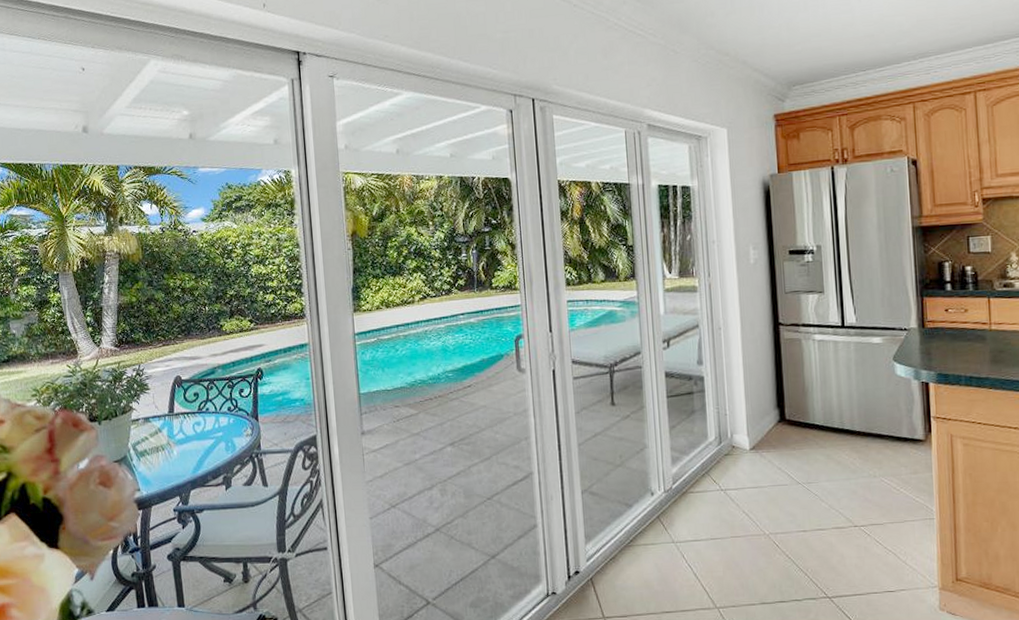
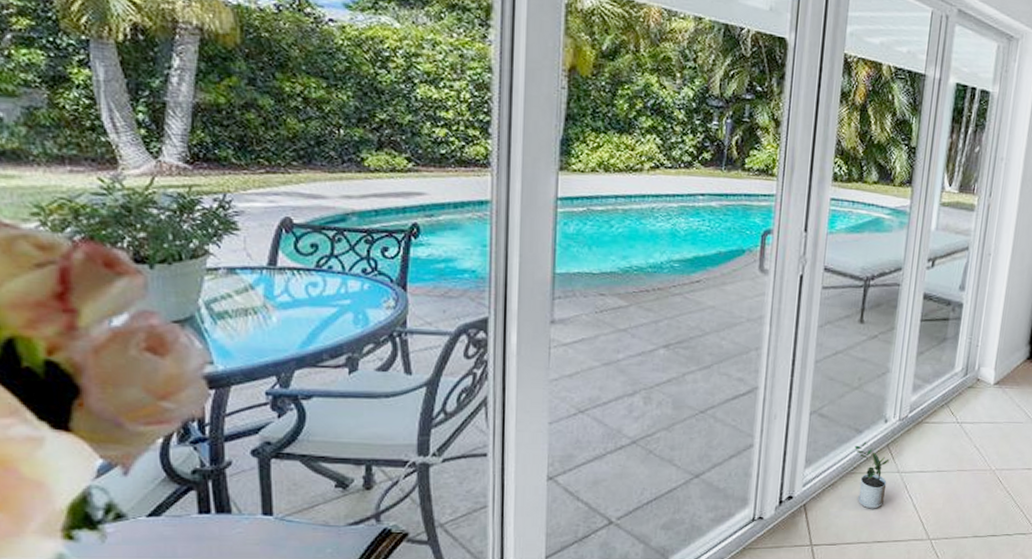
potted plant: none [627,515,666,580] -> present [854,442,890,509]

